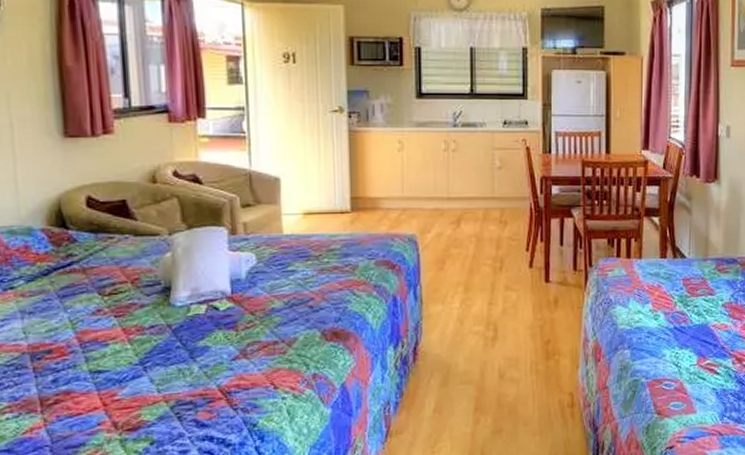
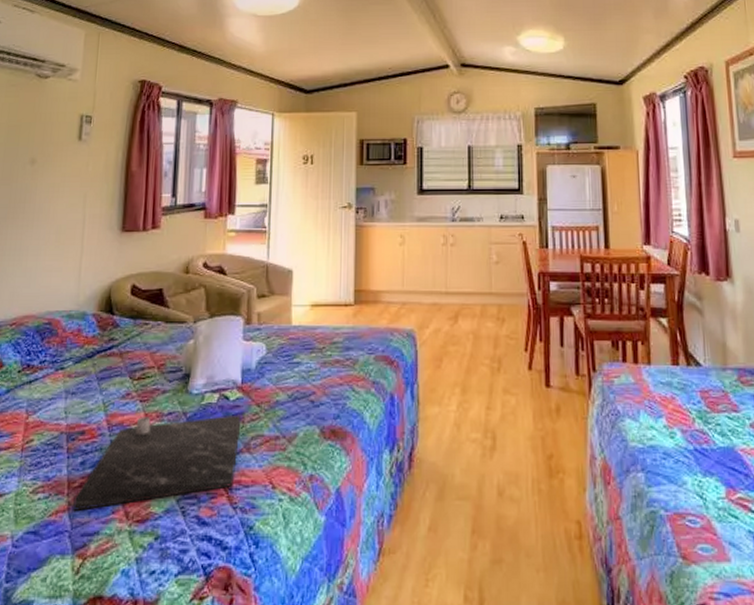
tray: none [50,323,235,428] -> present [73,414,242,512]

